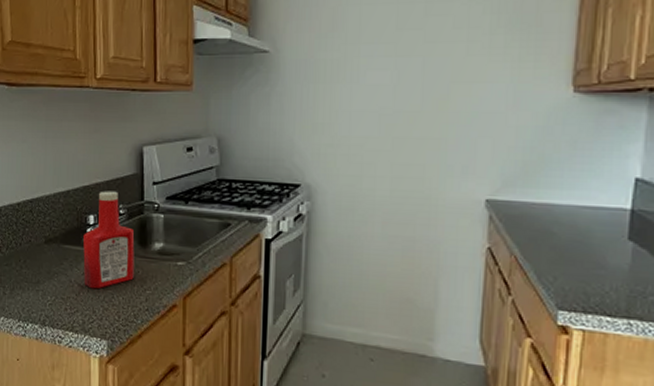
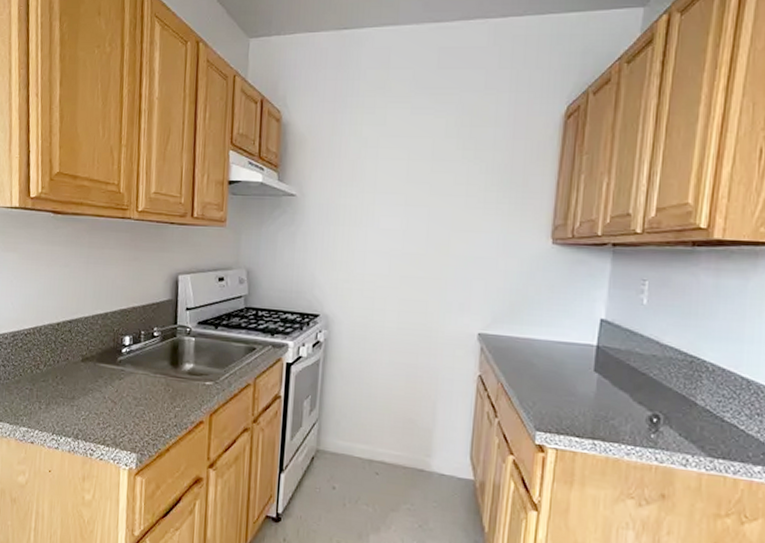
ketchup bottle: present [83,191,135,289] -> none [117,314,167,406]

